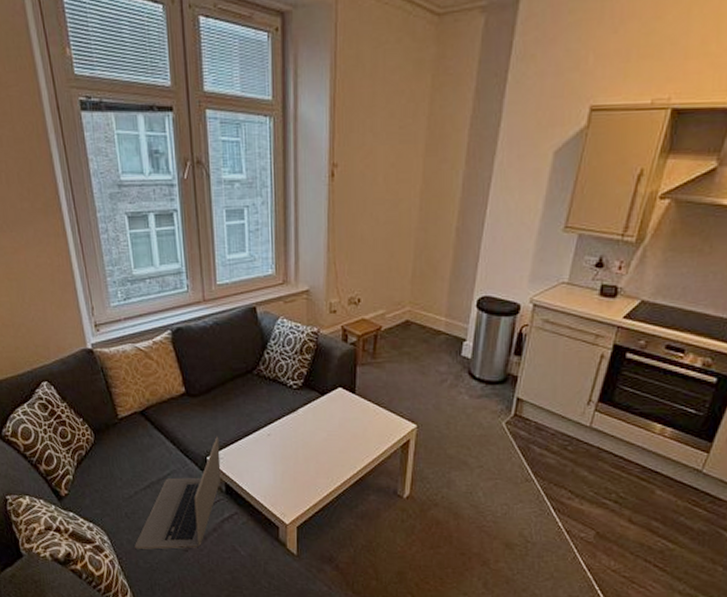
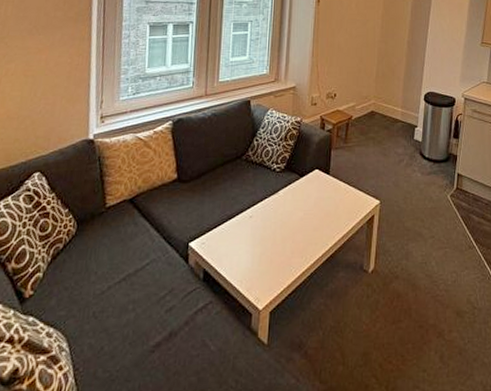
laptop: present [135,436,221,550] -> none [96,220,204,355]

